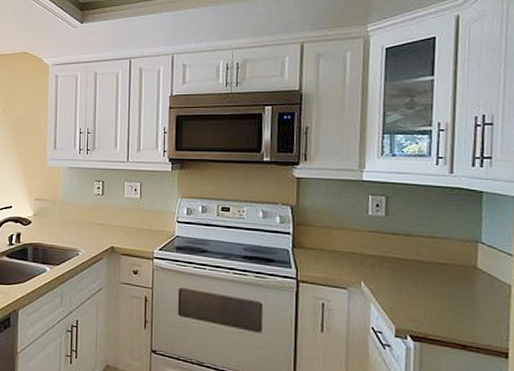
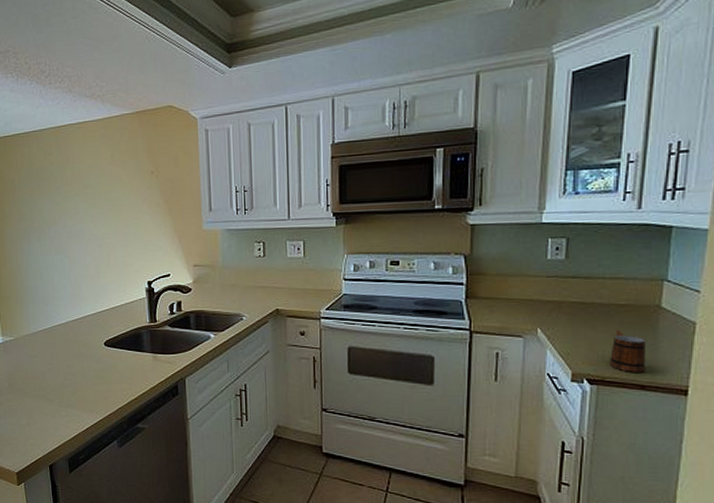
mug: none [430,288,466,332] -> present [608,330,645,372]

